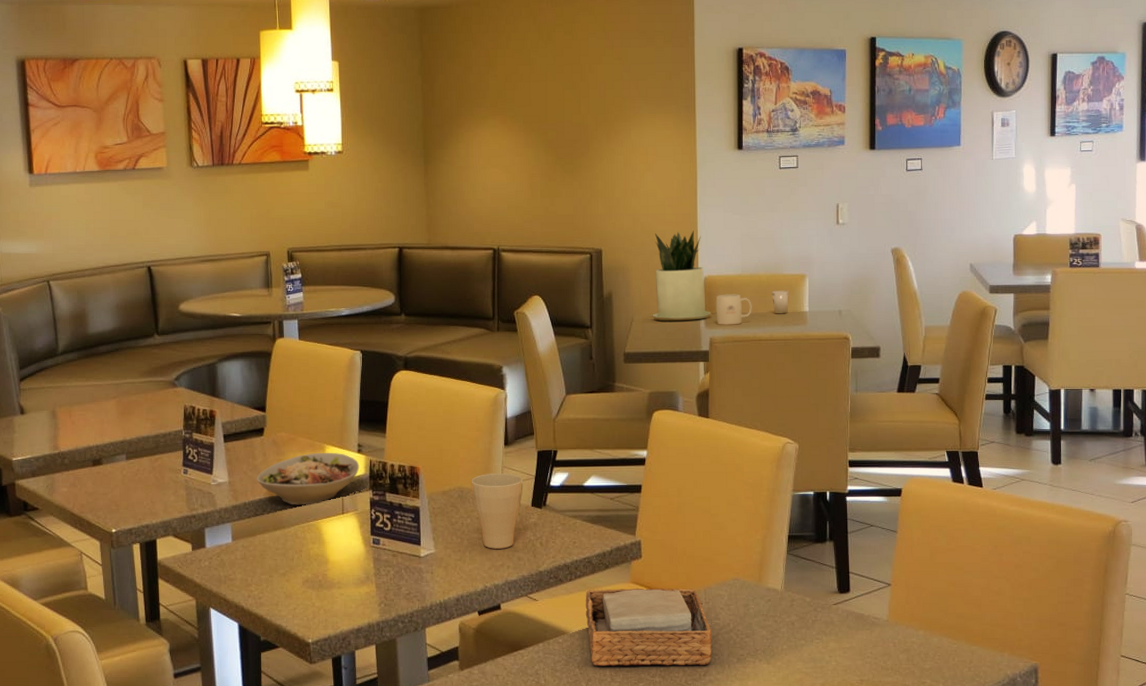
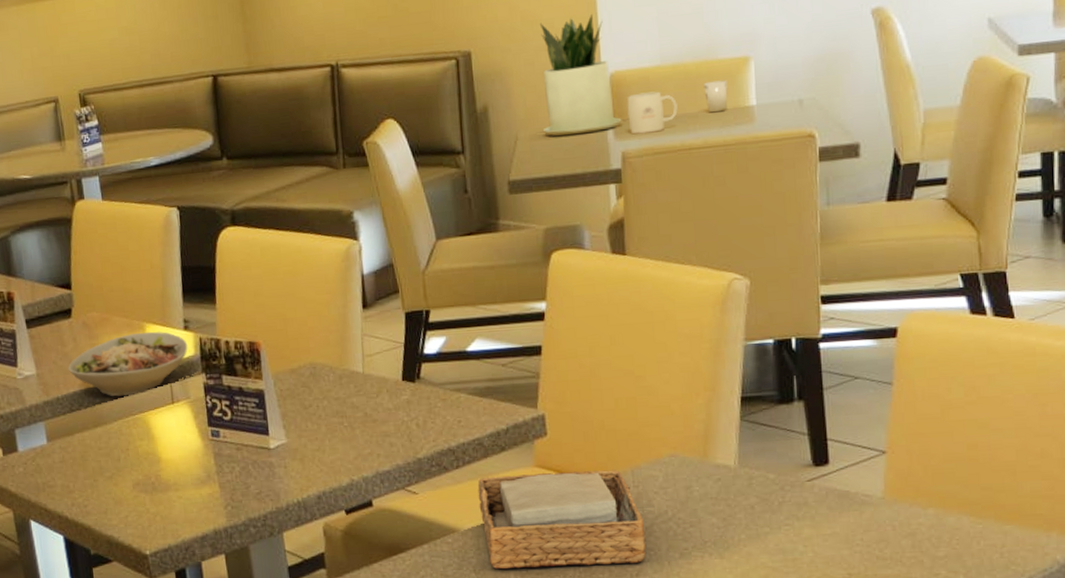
cup: present [471,472,523,549] -> none [324,342,390,435]

